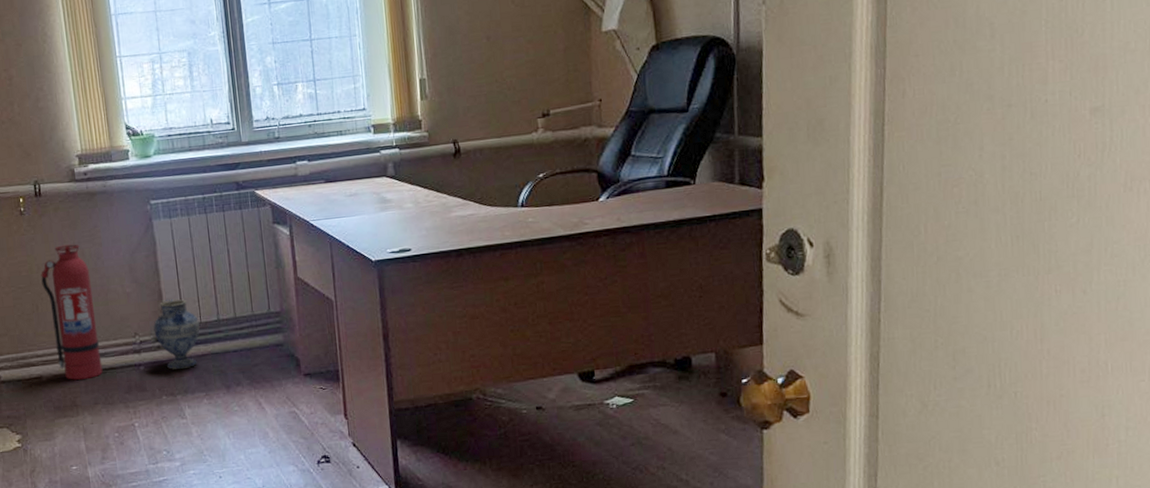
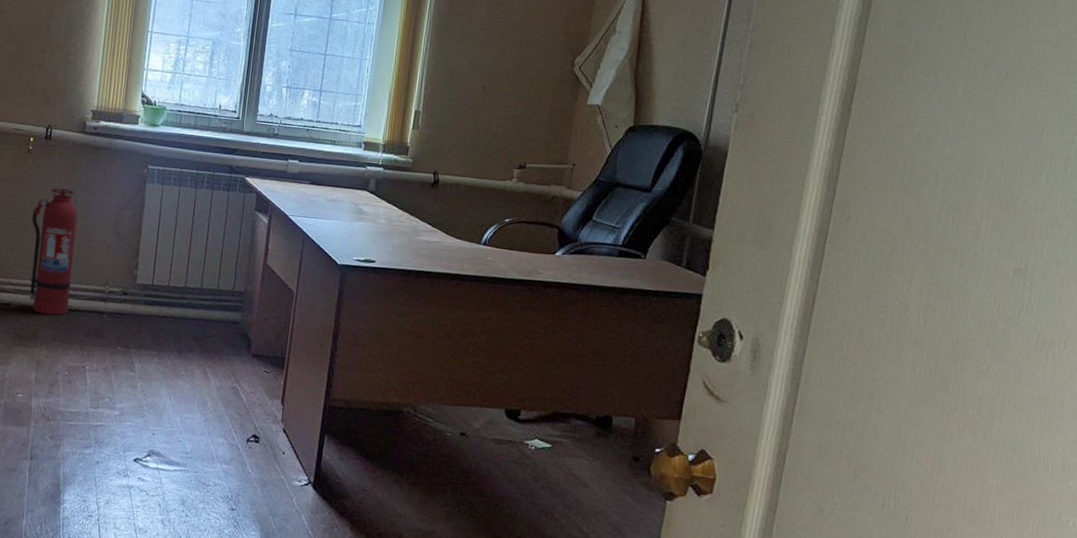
ceramic jug: present [153,299,200,370] -> none [123,258,167,326]

